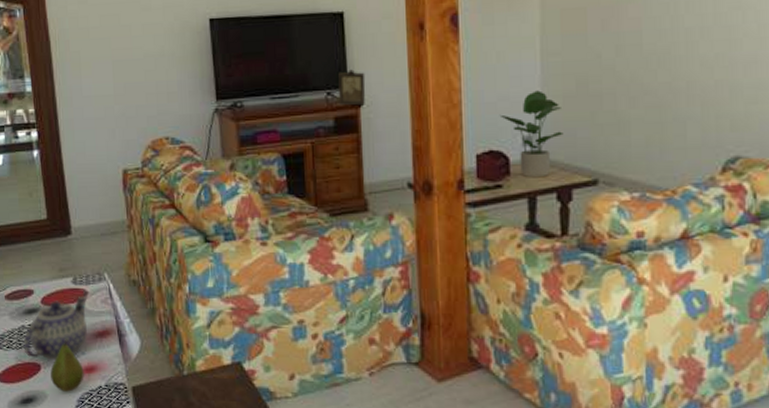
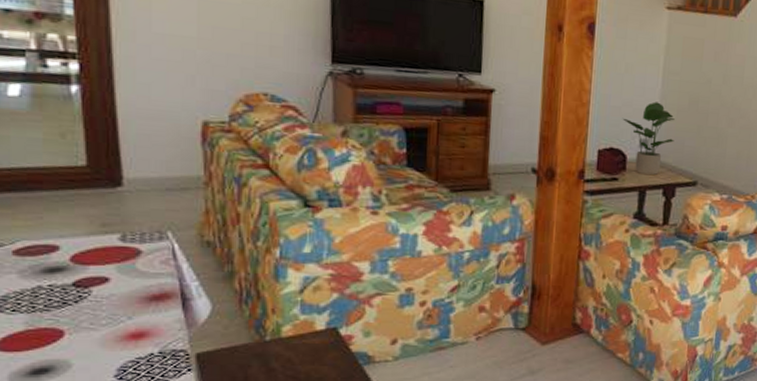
teapot: present [22,297,88,360] -> none [36,256,141,325]
fruit: present [50,339,84,392] -> none [79,302,129,360]
photo frame: present [338,69,366,106] -> none [470,56,500,92]

